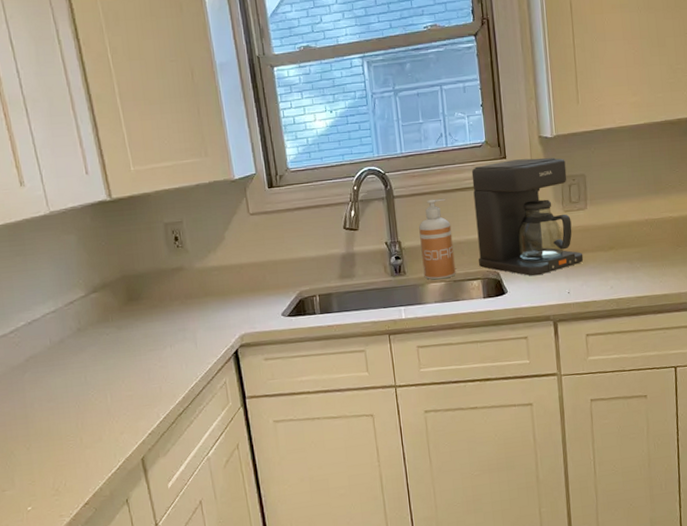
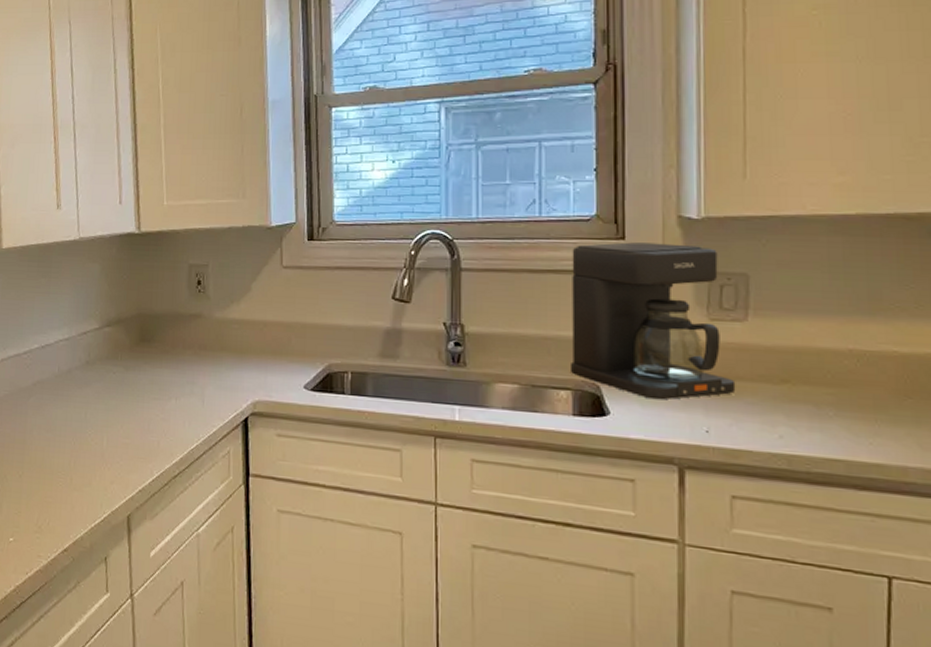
soap dispenser: present [419,198,456,280] -> none [491,278,536,381]

